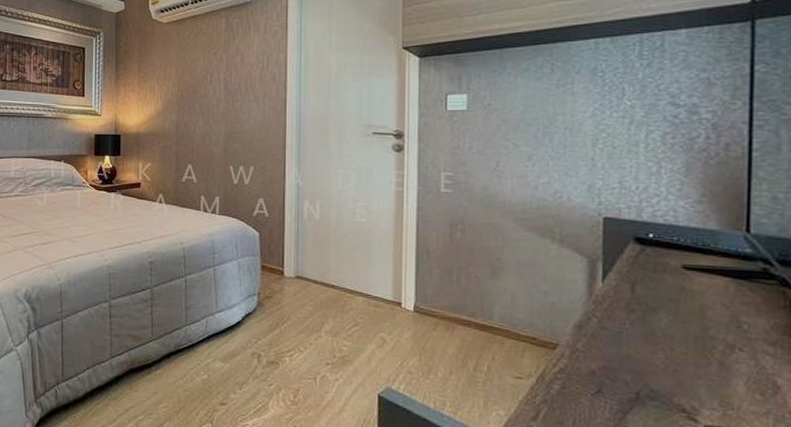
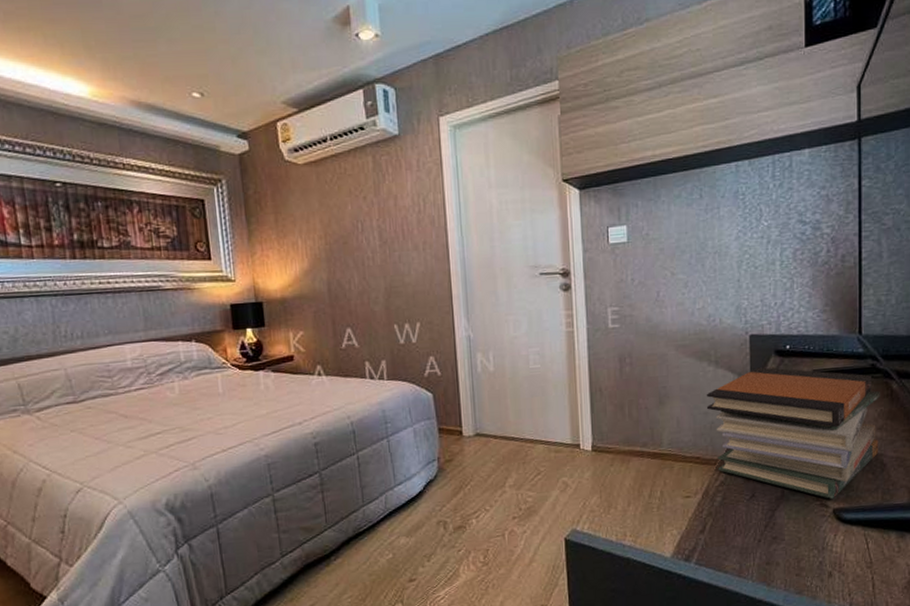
book stack: none [546,253,774,415] -> present [706,367,880,500]

